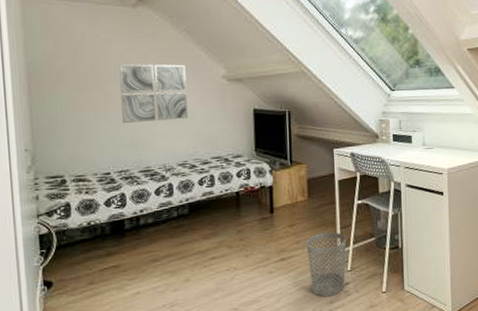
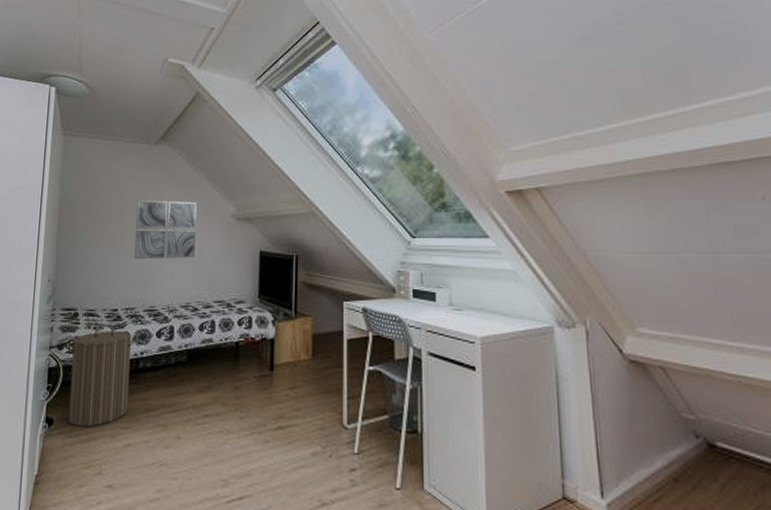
laundry hamper: none [55,187,136,285] -> present [65,324,139,427]
wastebasket: present [306,232,347,297] -> none [307,401,354,483]

